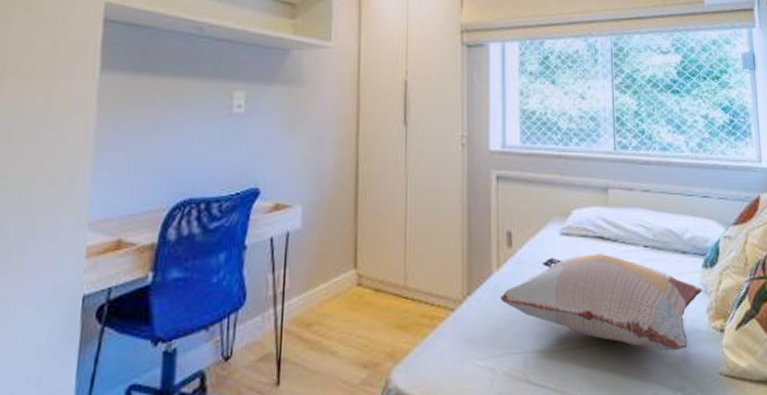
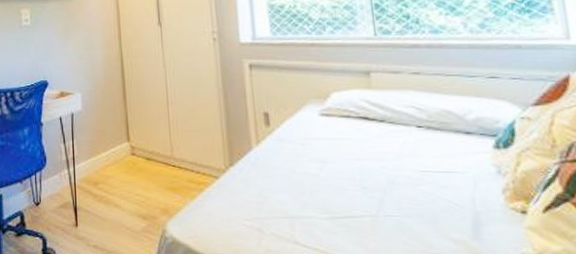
decorative pillow: present [500,254,703,352] -> none [262,133,496,228]

